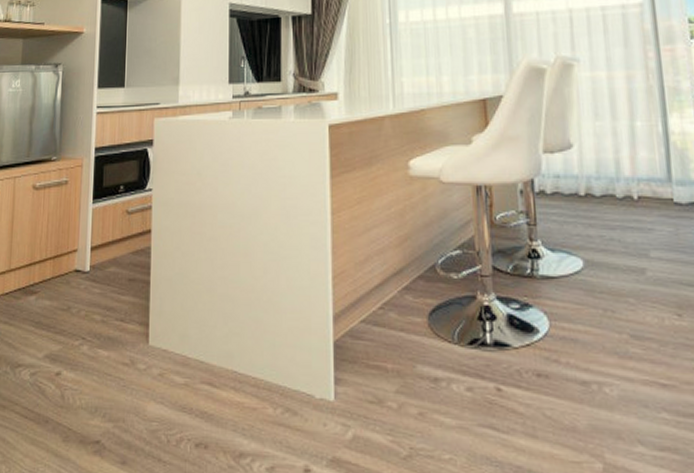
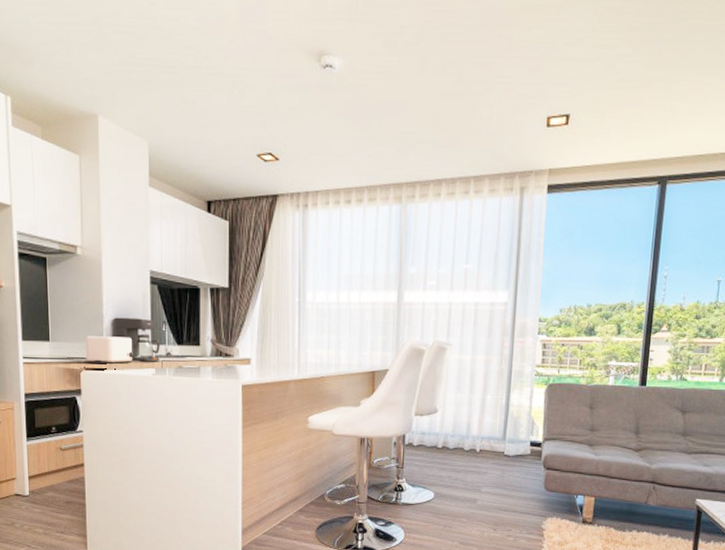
toaster: none [160,77,209,110] -> present [85,336,133,365]
coffee maker: none [190,55,238,104] -> present [113,317,160,362]

